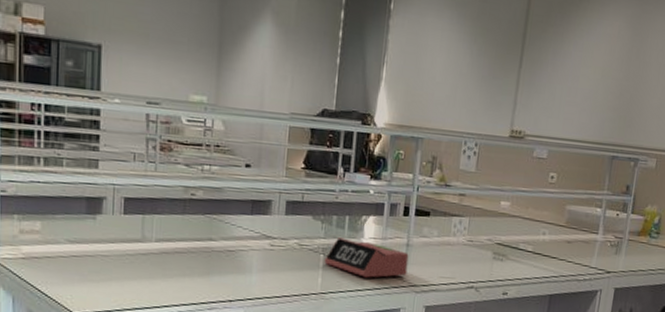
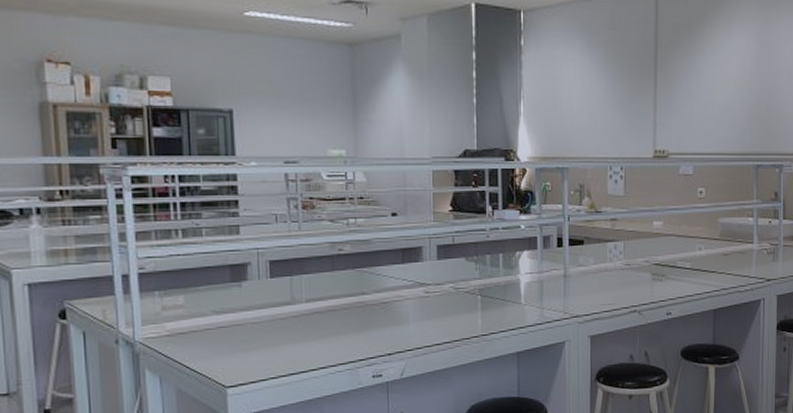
alarm clock: present [324,237,409,278] -> none [482,276,568,314]

